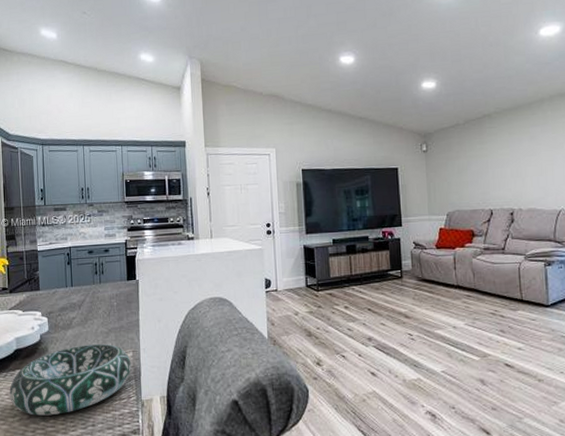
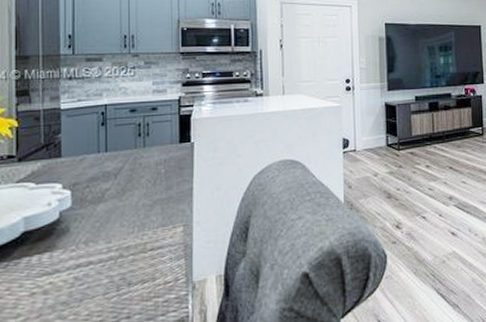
decorative bowl: present [9,344,131,416] -> none [11,218,181,313]

